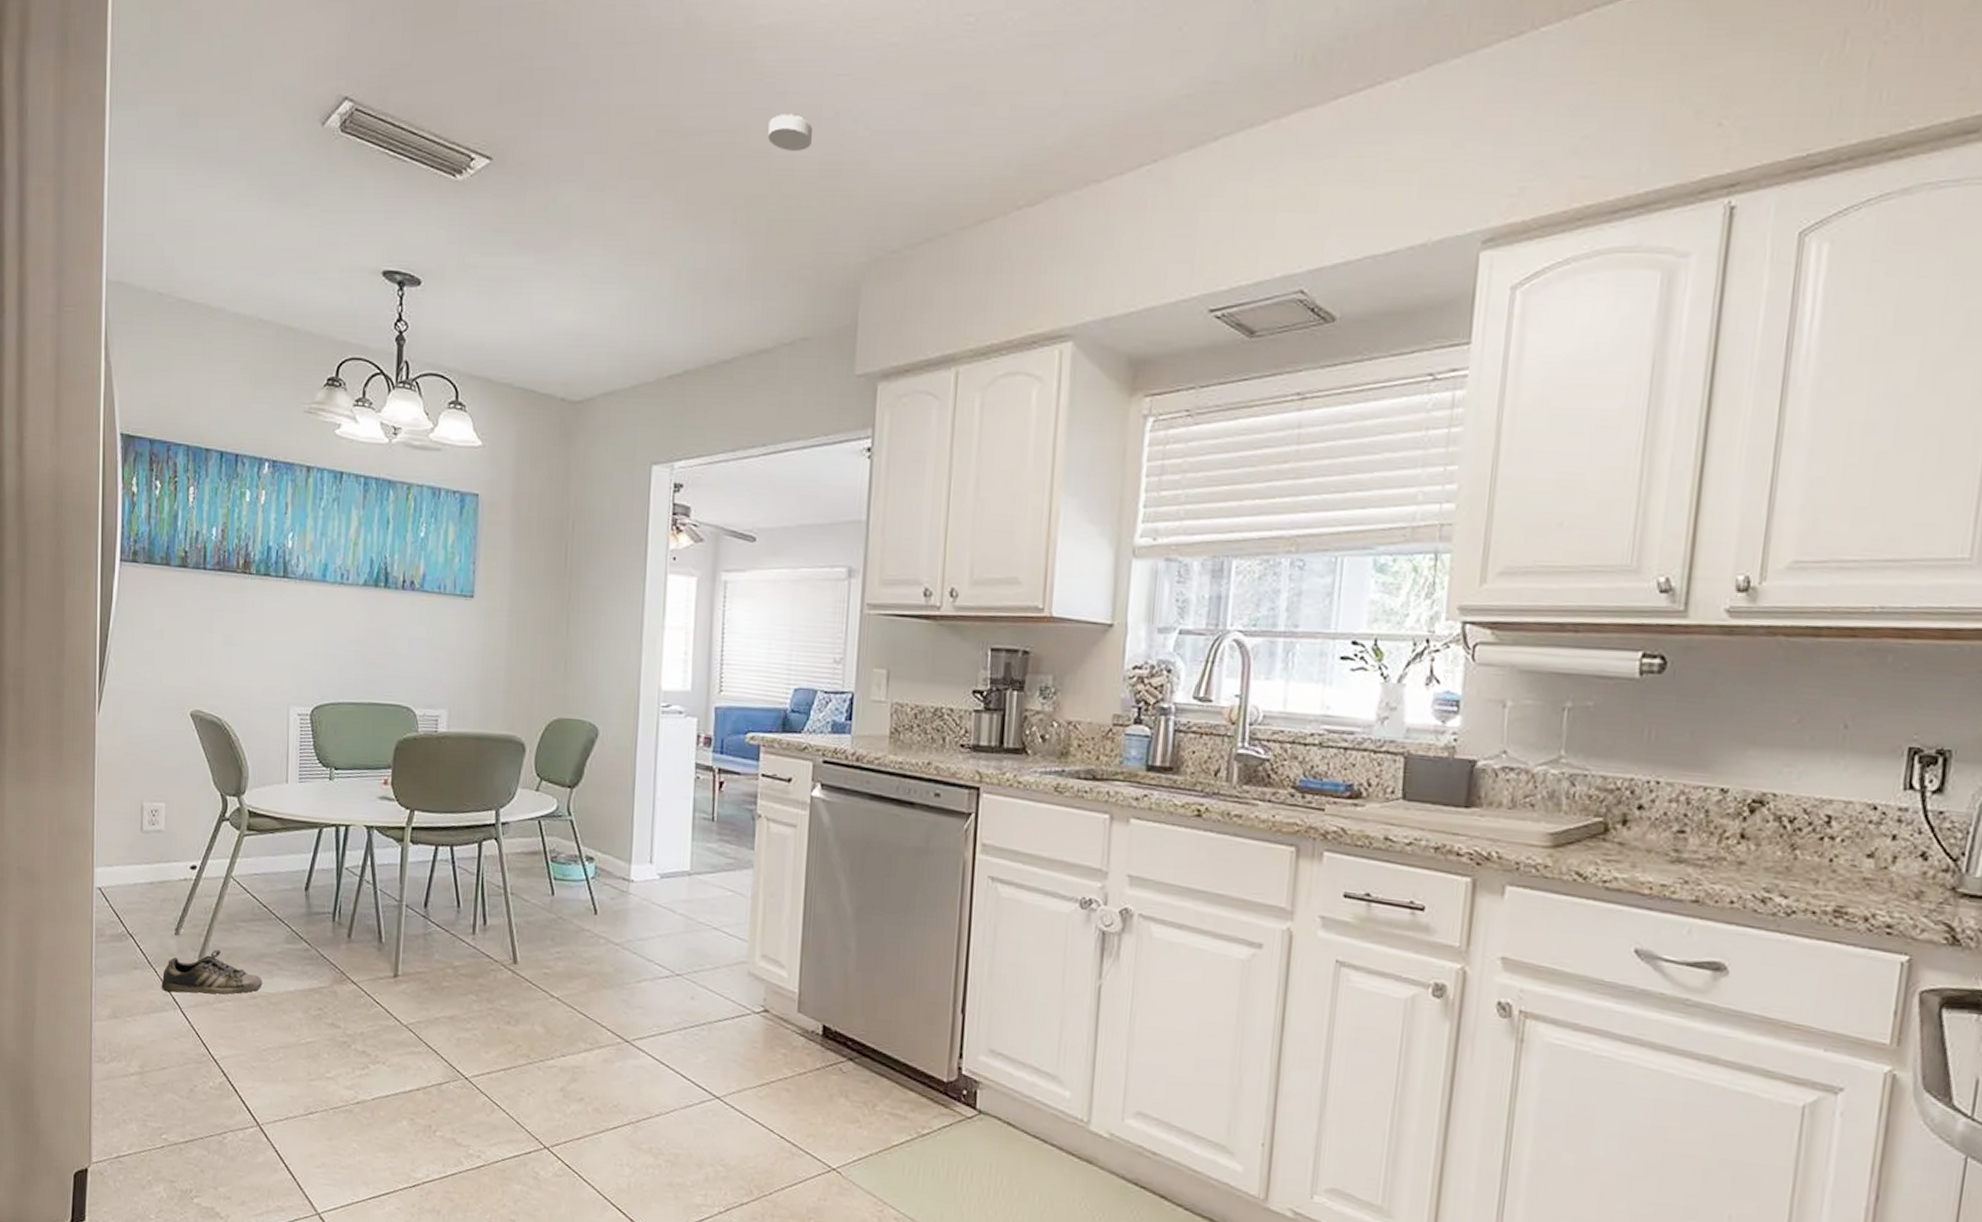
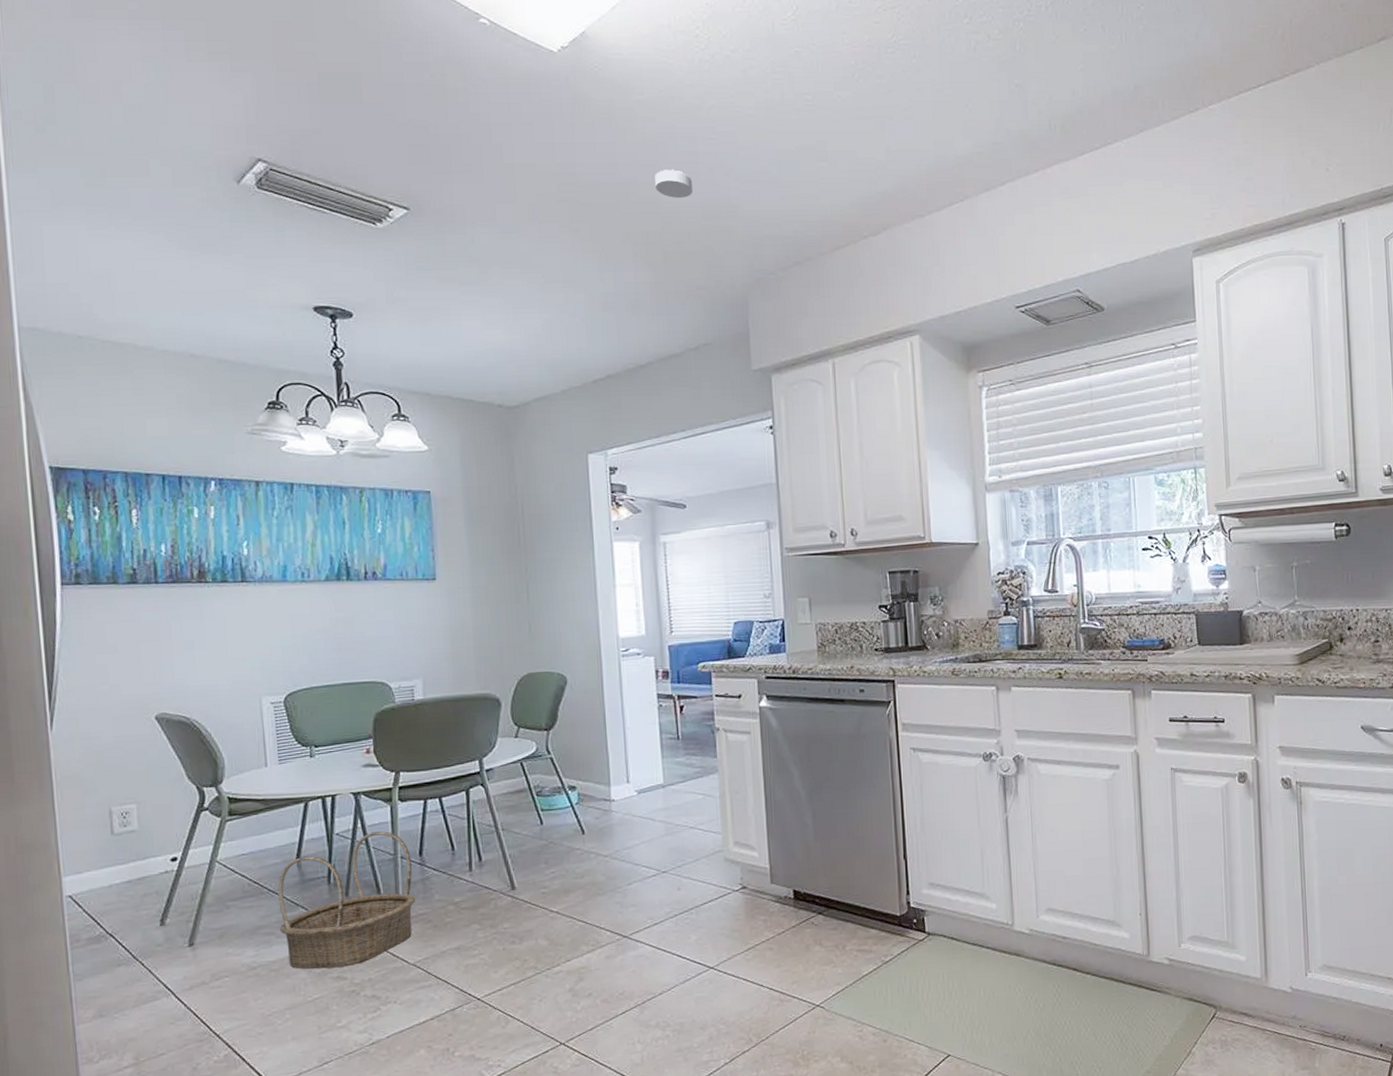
shoe: present [161,949,263,994] -> none [150,931,261,981]
basket: none [282,872,416,1015] -> present [277,831,416,970]

